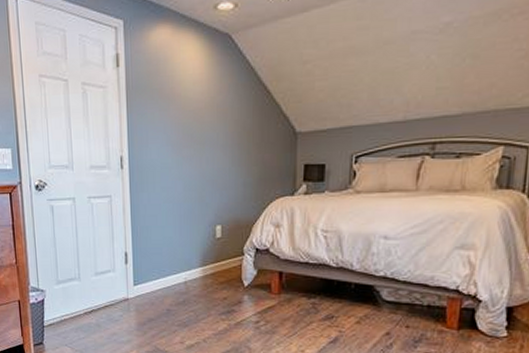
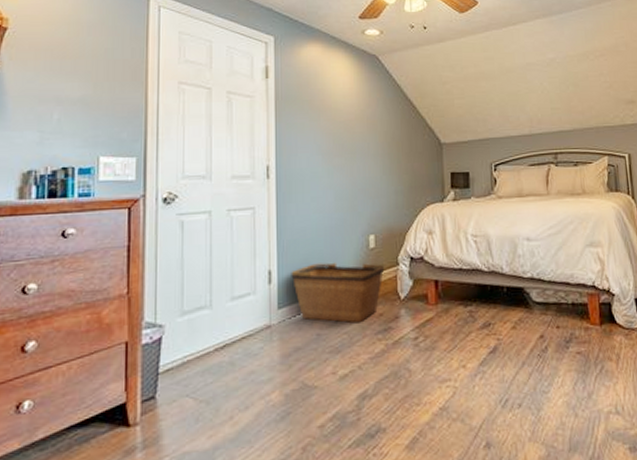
bicycle basket: none [144,249,230,304] -> present [291,262,385,323]

